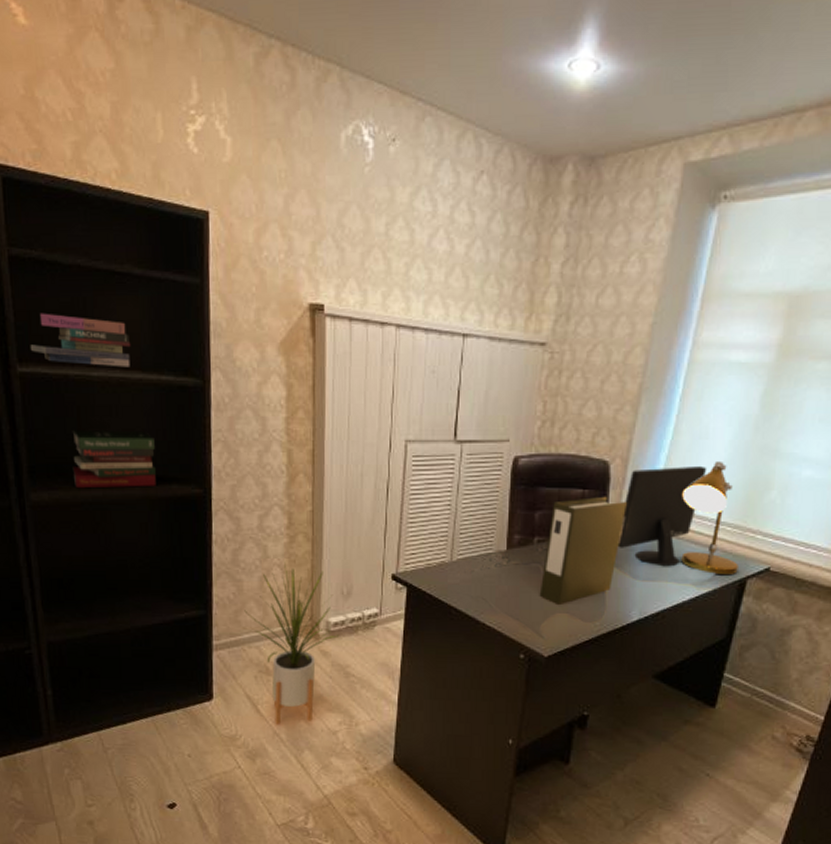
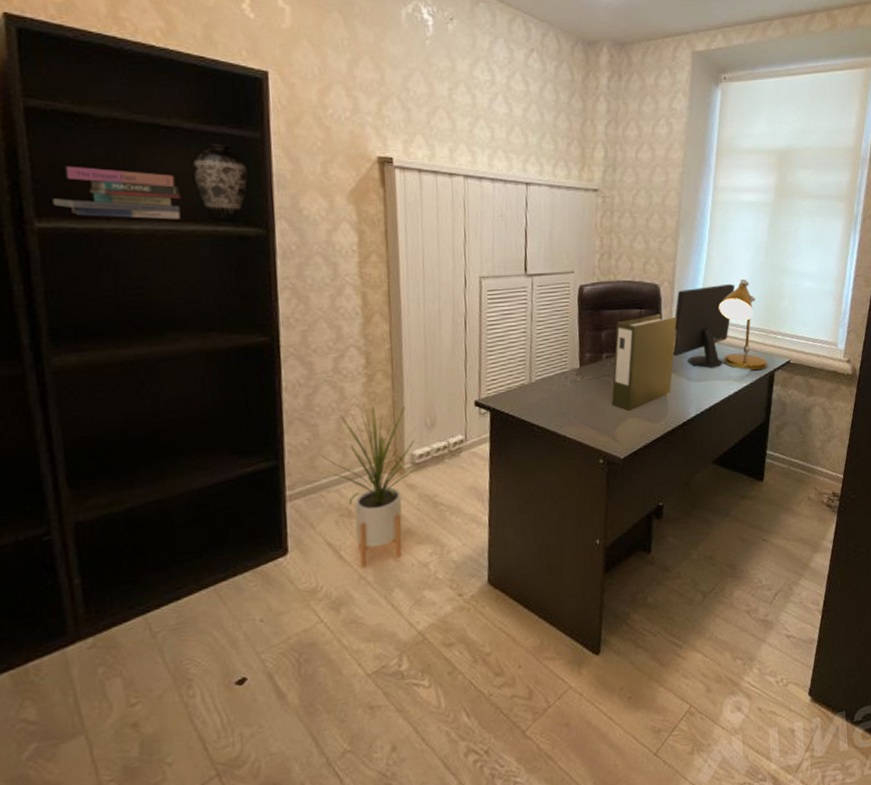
books: present [72,430,156,489] -> none [107,283,214,348]
decorative vase: none [141,290,188,371] -> present [192,144,248,222]

